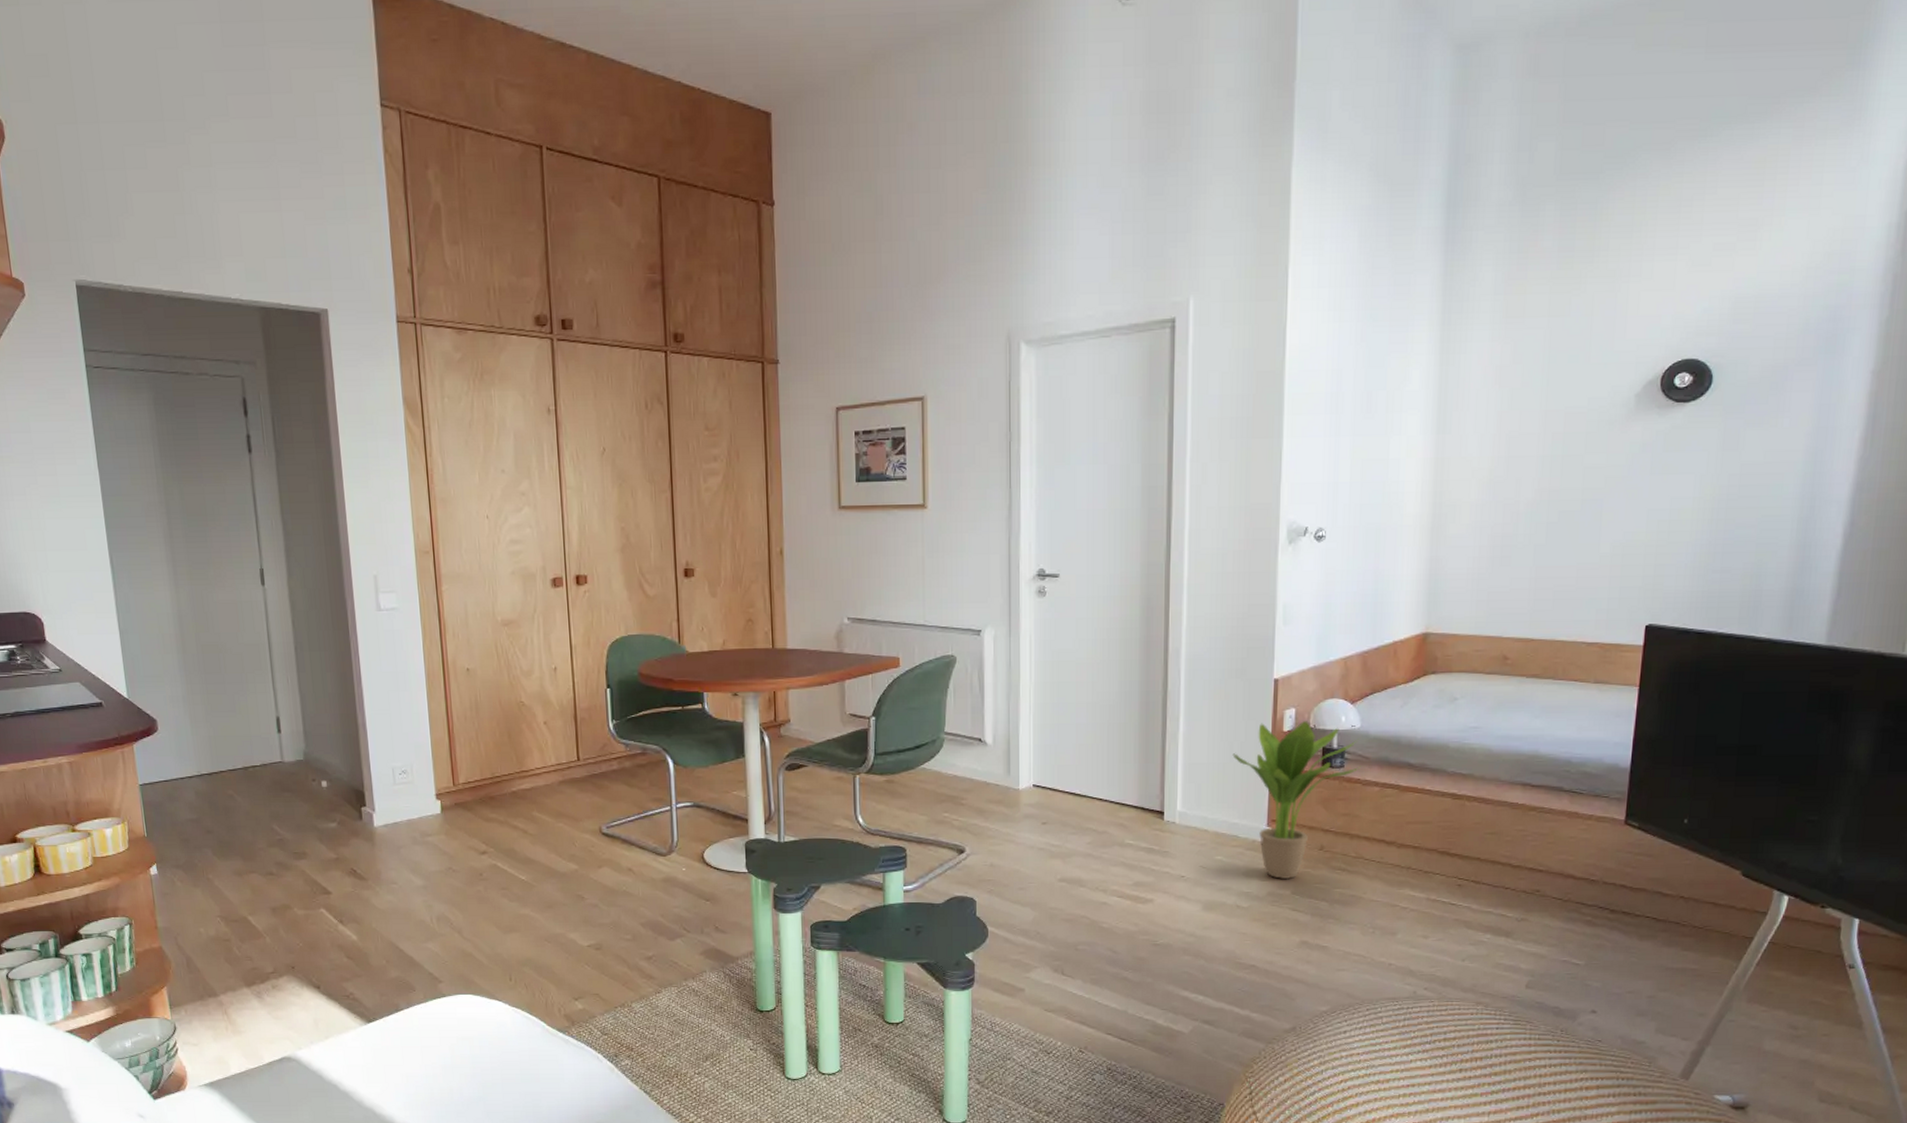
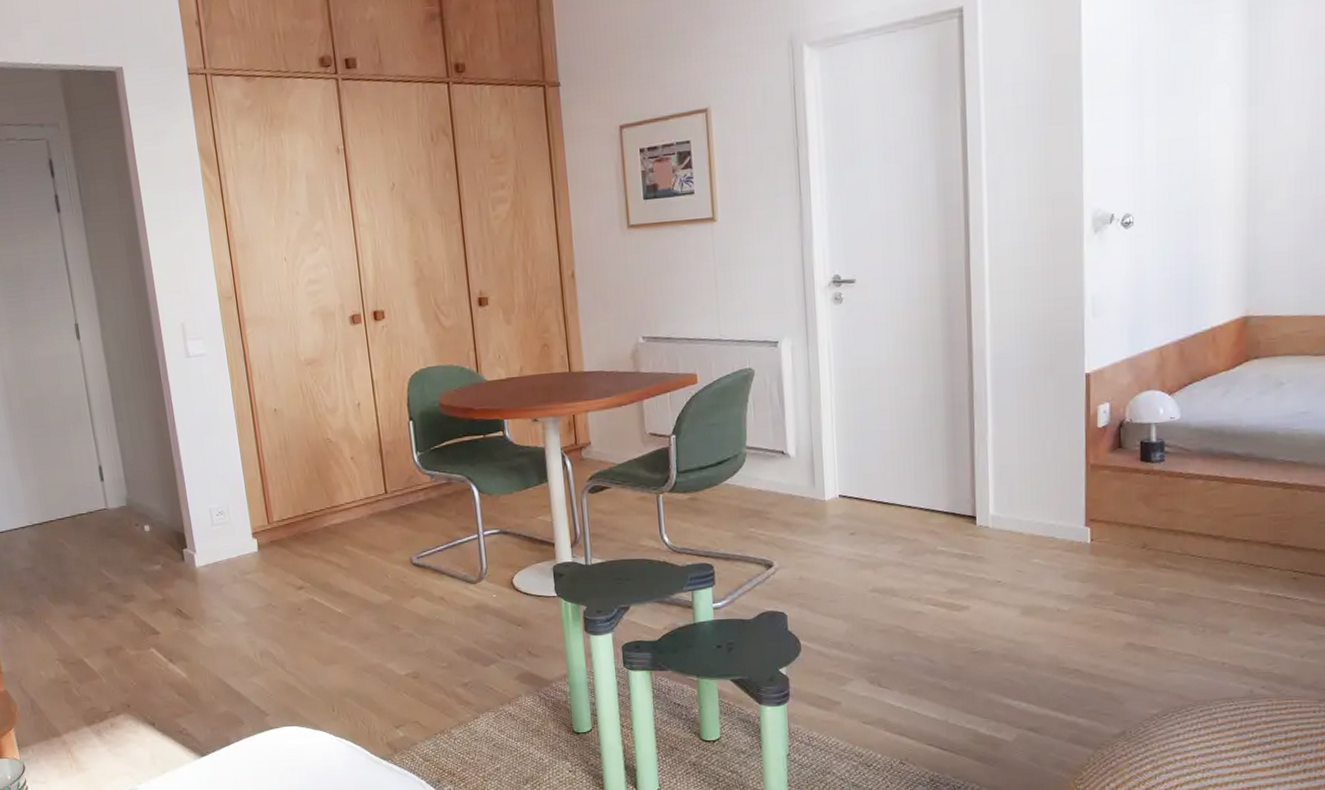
potted plant: present [1232,721,1362,880] -> none [1045,415,1183,581]

